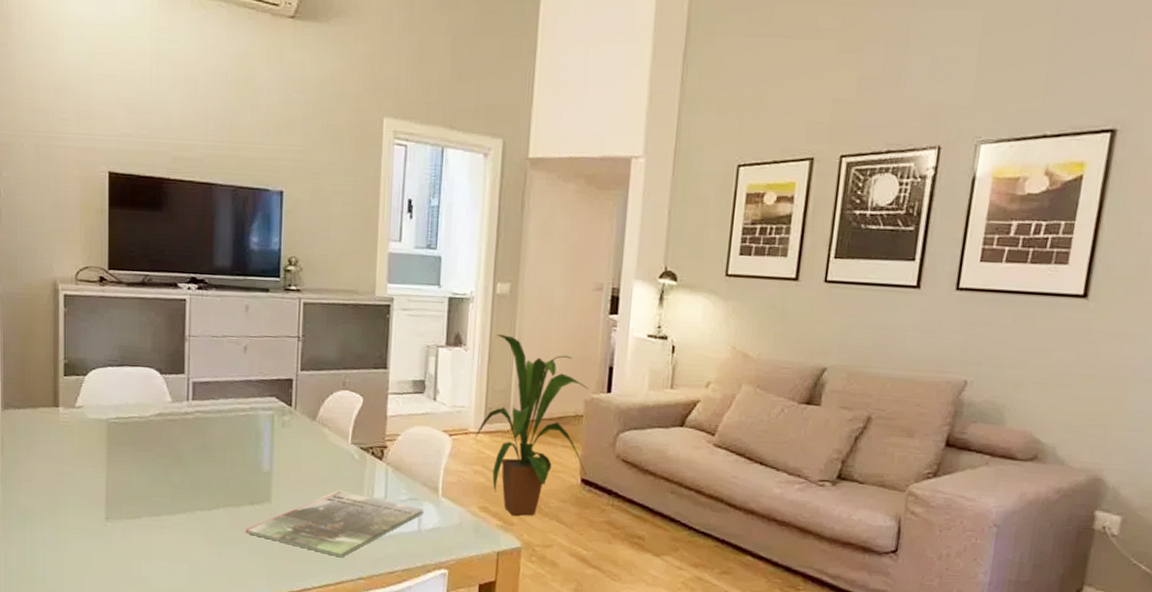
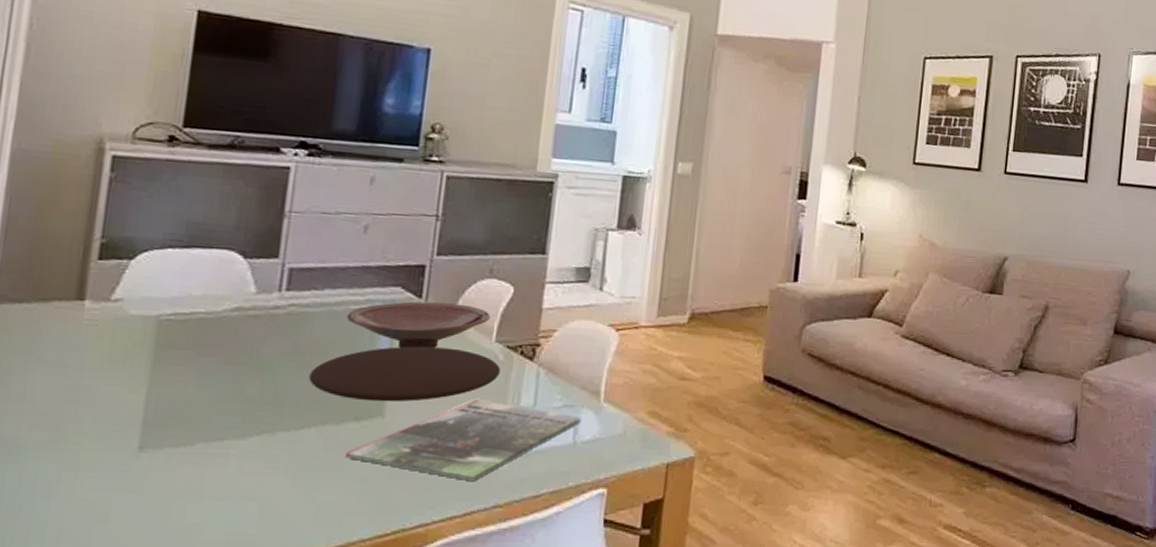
placemat: none [214,446,357,491] -> present [309,346,501,402]
bowl: none [237,409,347,448] -> present [346,301,491,349]
house plant: present [475,335,589,516] -> none [647,218,775,421]

